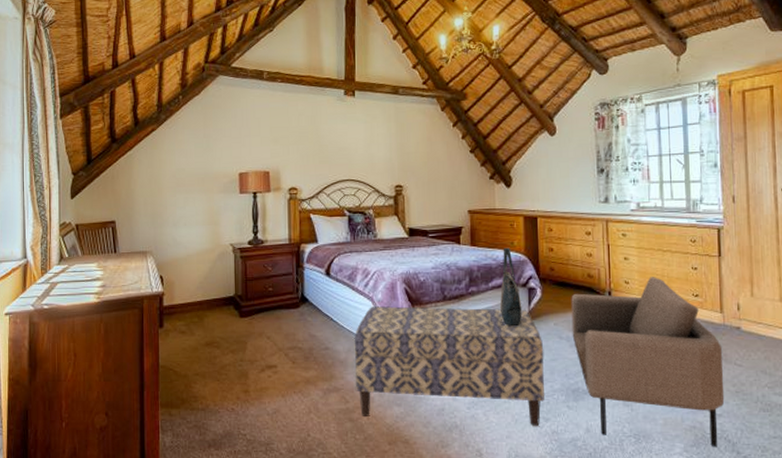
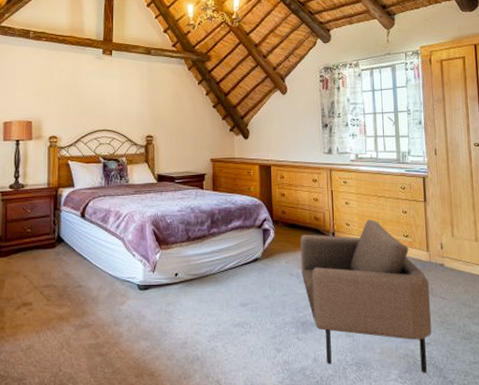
bench: present [354,306,544,426] -> none [105,246,277,357]
tote bag: present [500,247,523,327] -> none [238,192,258,265]

